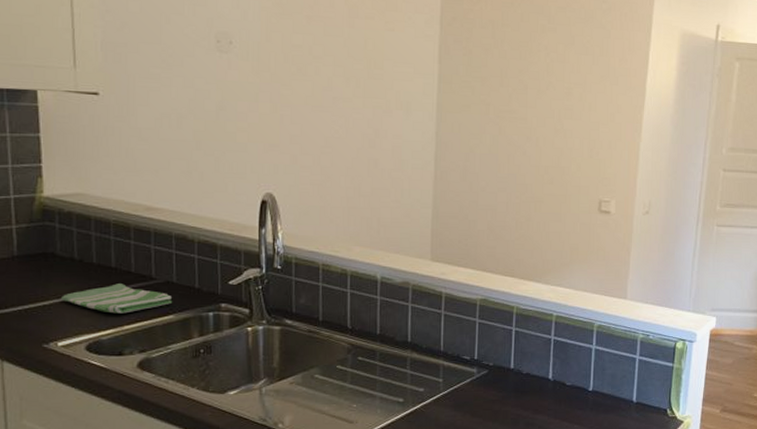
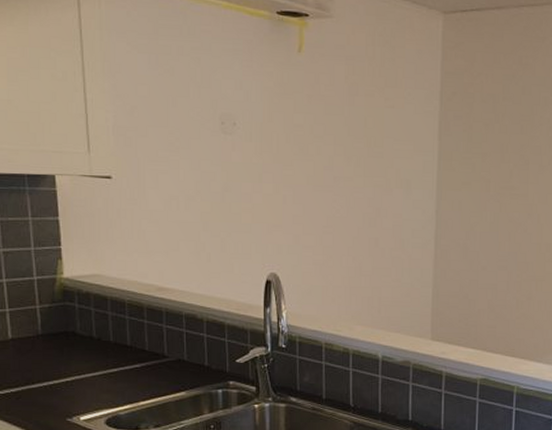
dish towel: present [62,284,173,314] -> none [82,361,184,390]

